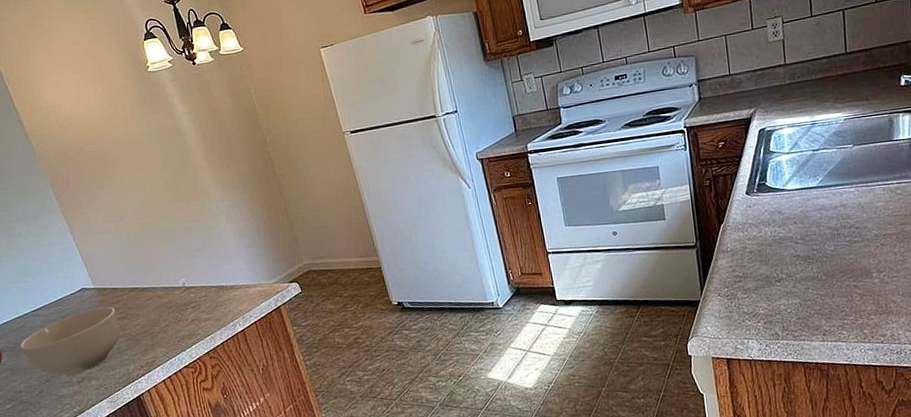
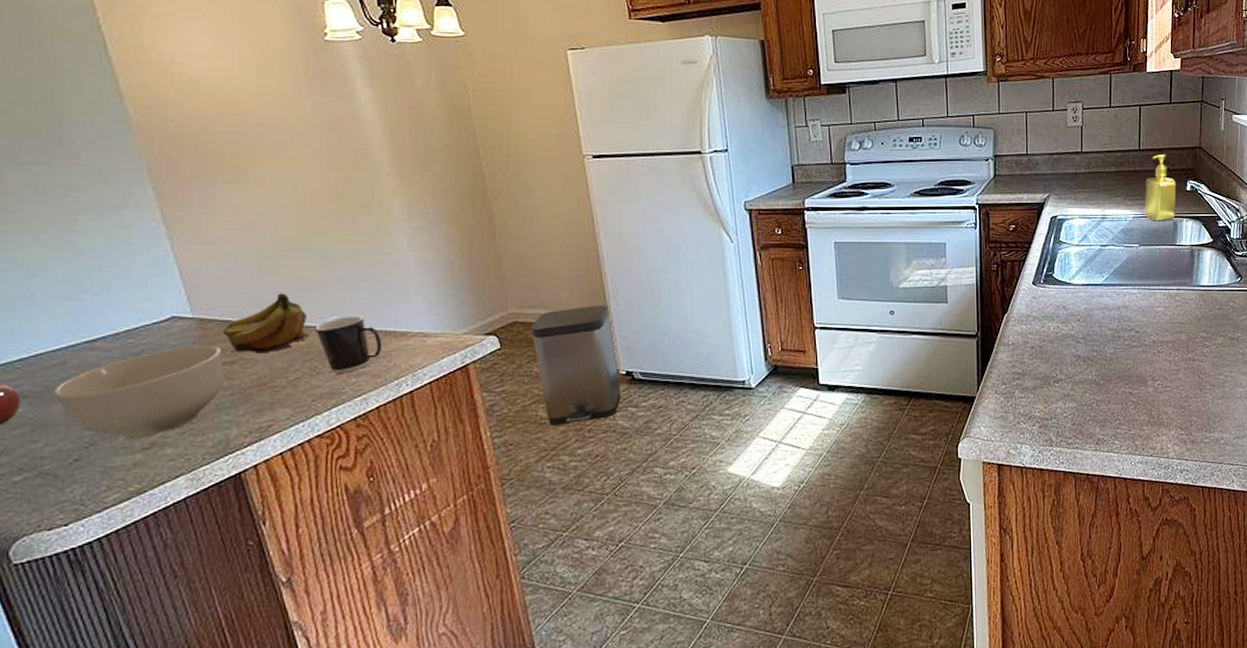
fruit: none [114,264,171,311] -> present [223,293,311,354]
mug: none [172,277,219,320] -> present [315,316,381,373]
pedal bin: none [322,251,396,349] -> present [531,305,621,426]
soap dispenser: none [855,53,890,120] -> present [1144,153,1176,221]

